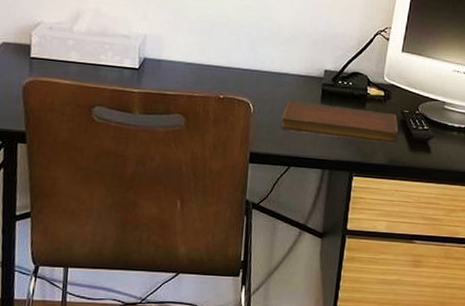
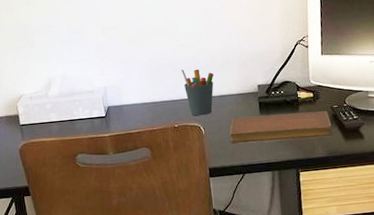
pen holder: none [239,34,276,92] -> present [180,69,214,116]

